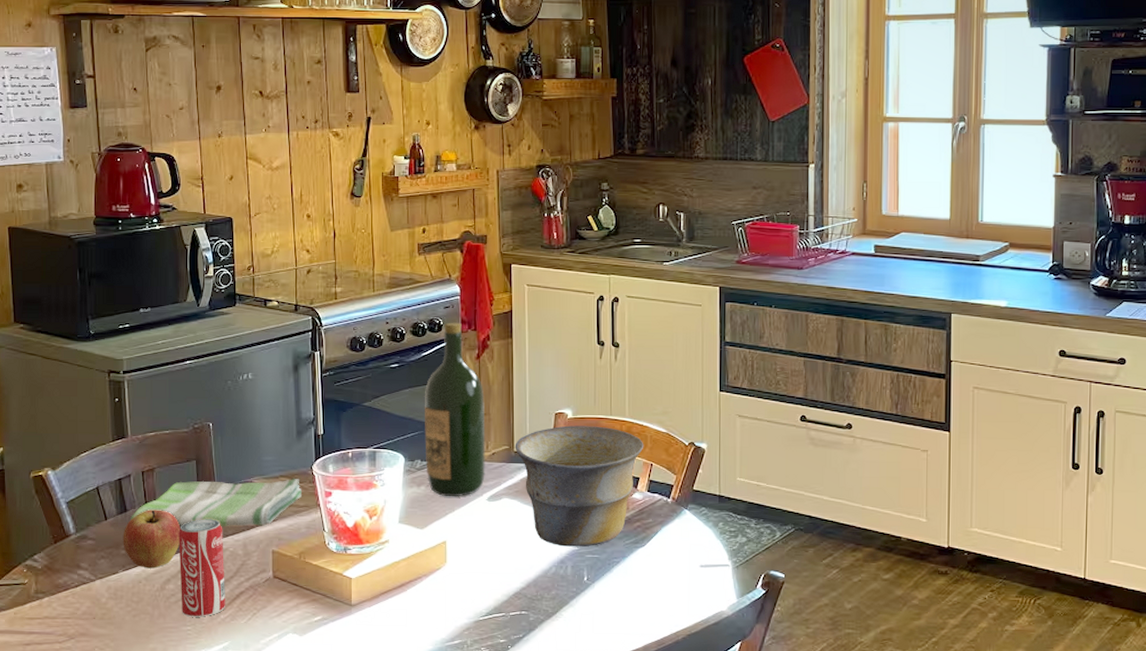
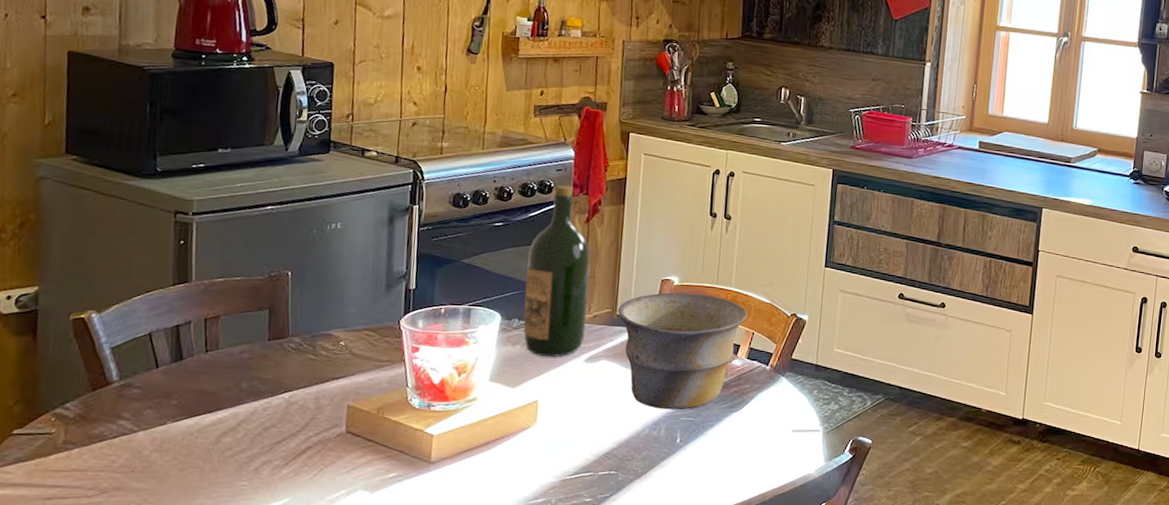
apple: present [123,509,181,569] -> none [174,358,245,421]
dish towel: present [131,479,301,527] -> none [187,330,386,380]
beverage can: present [178,519,225,617] -> none [238,370,294,472]

